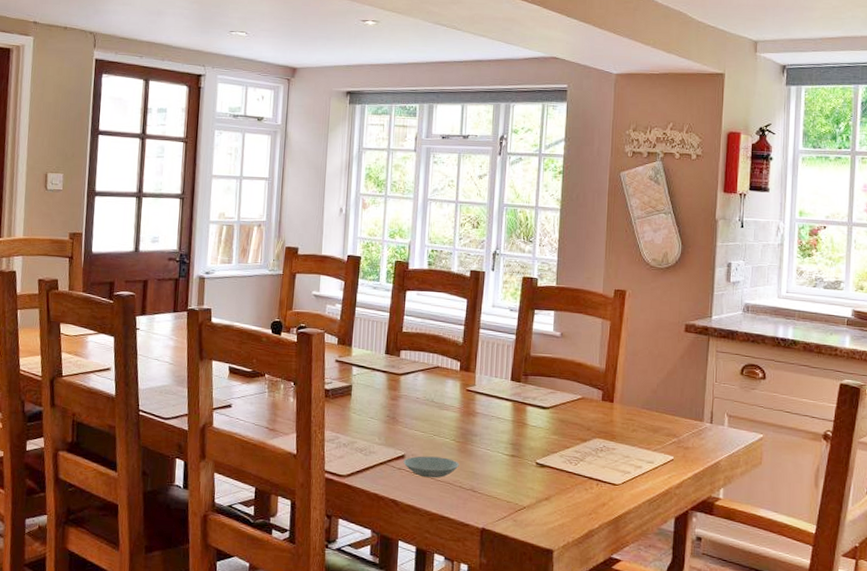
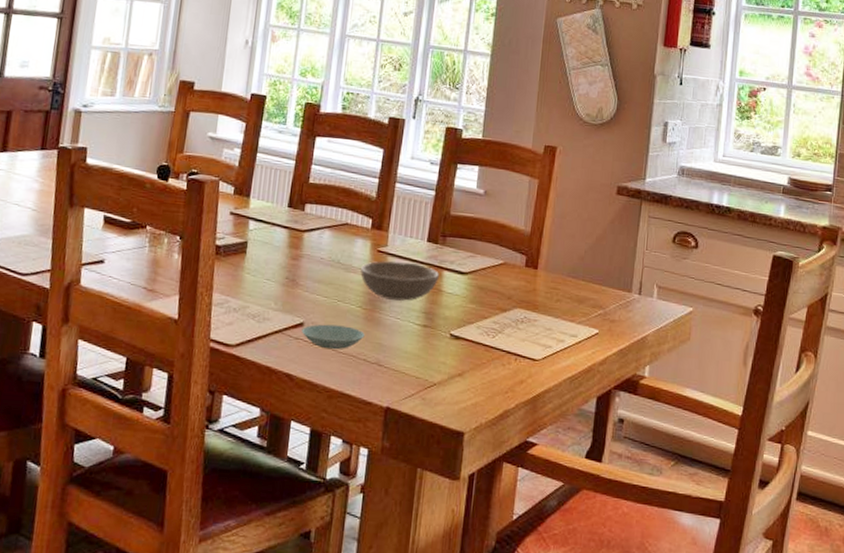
soup bowl: none [452,399,523,434] -> present [360,261,439,301]

